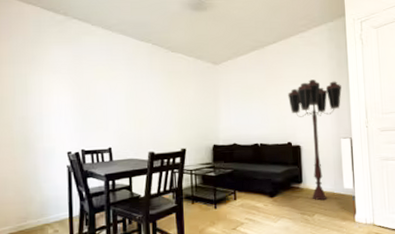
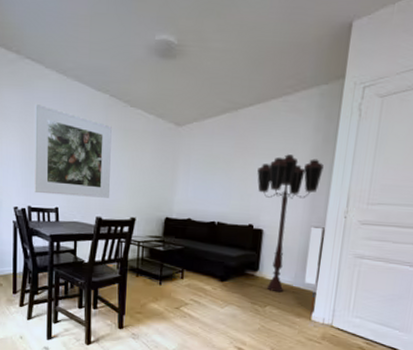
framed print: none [83,56,160,137] -> present [34,103,112,198]

